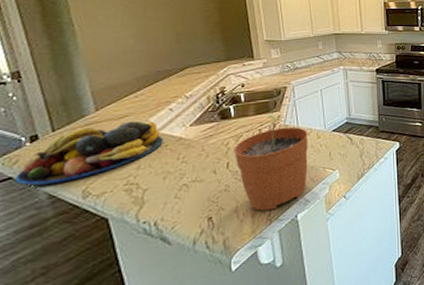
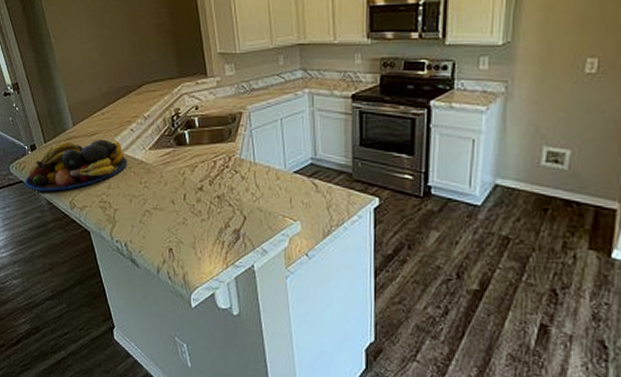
plant pot: present [233,114,308,211] -> none [189,145,266,254]

